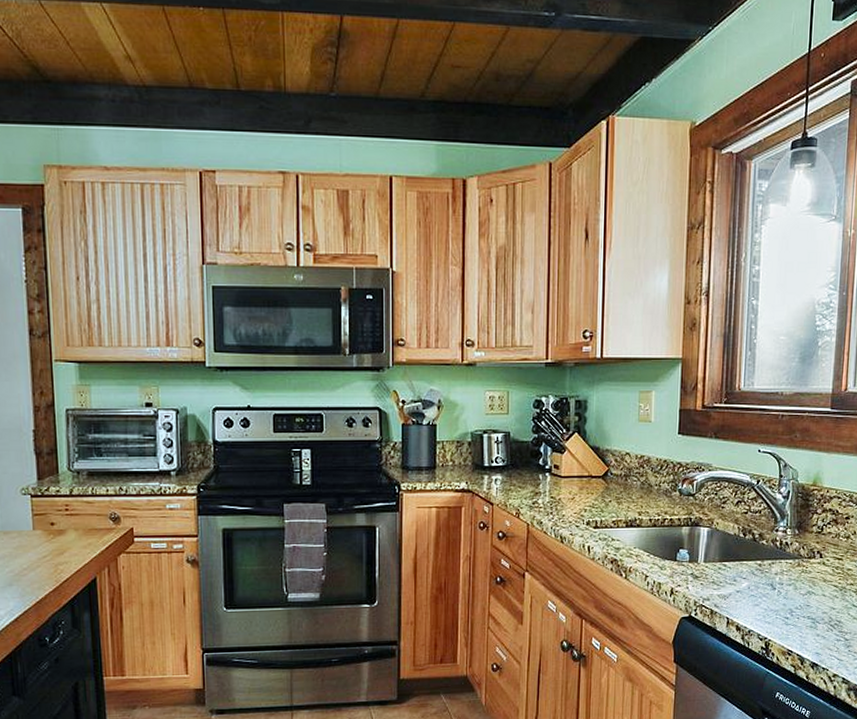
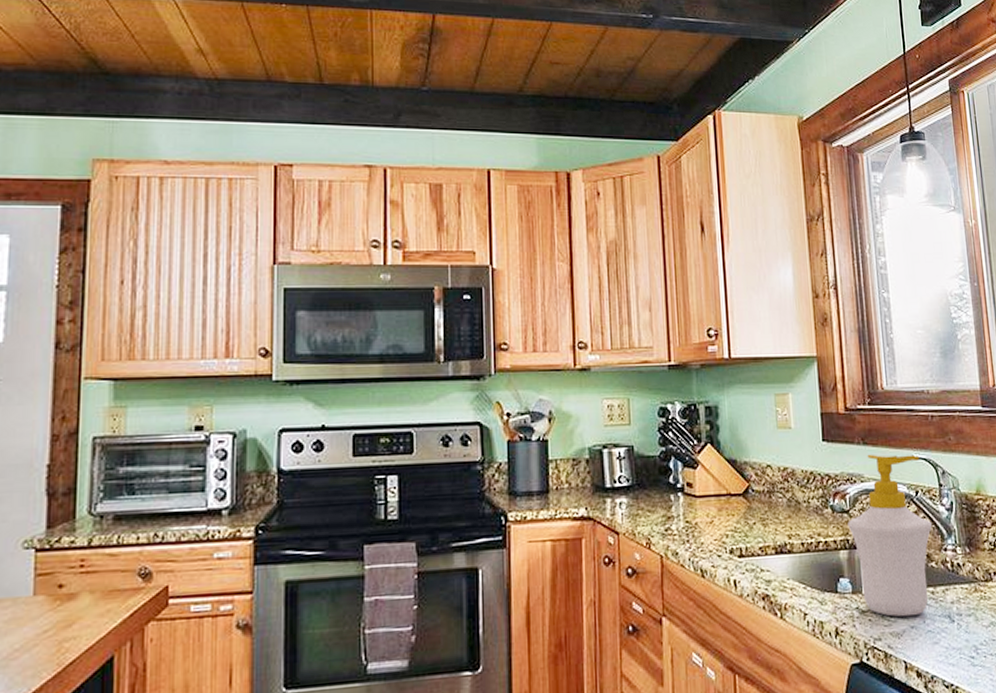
soap bottle: none [692,447,769,583] -> present [847,454,933,617]

